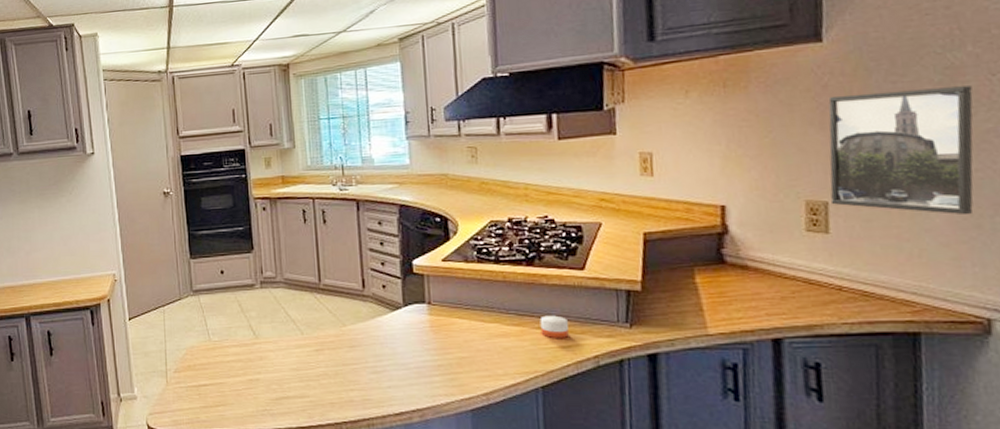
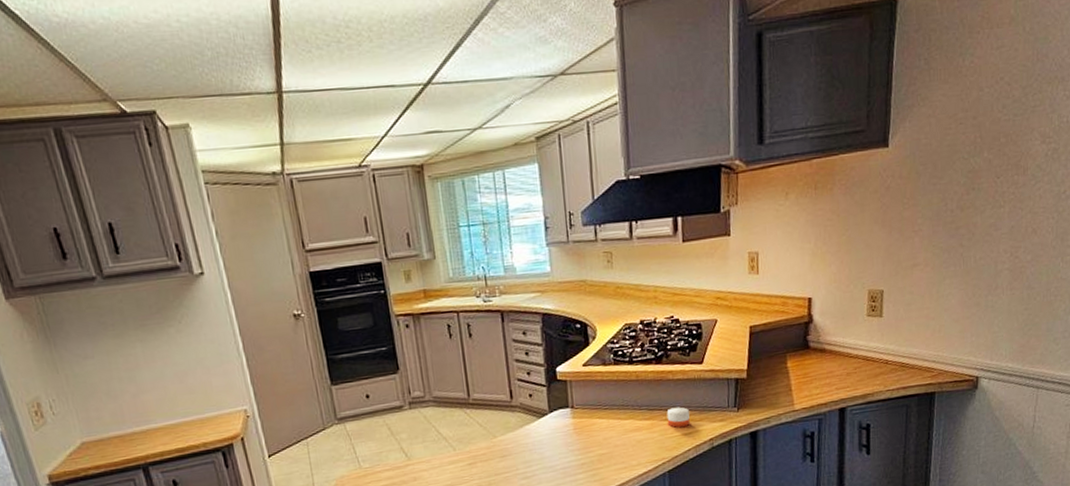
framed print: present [828,86,974,216] -> none [885,187,984,296]

